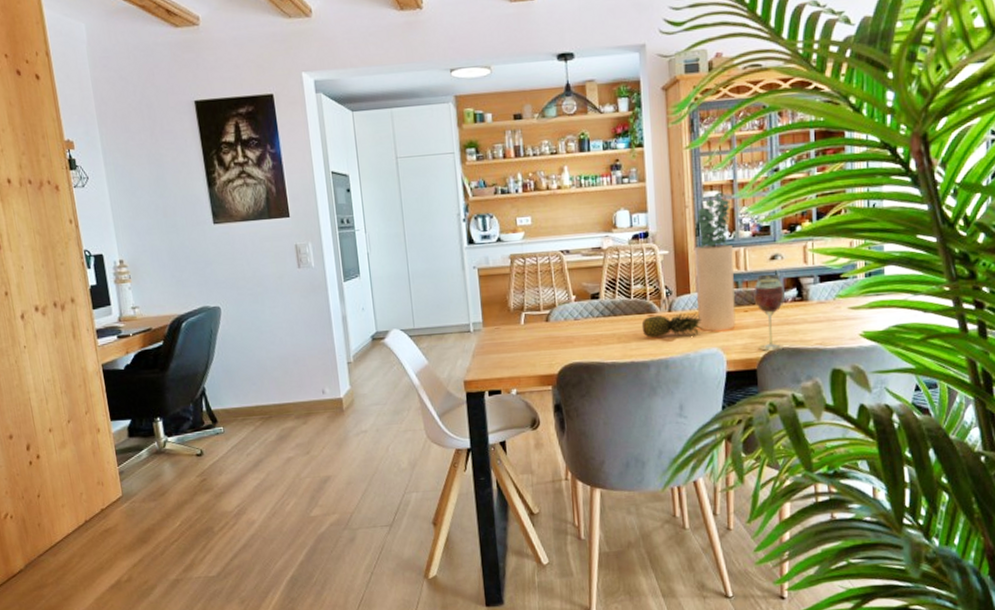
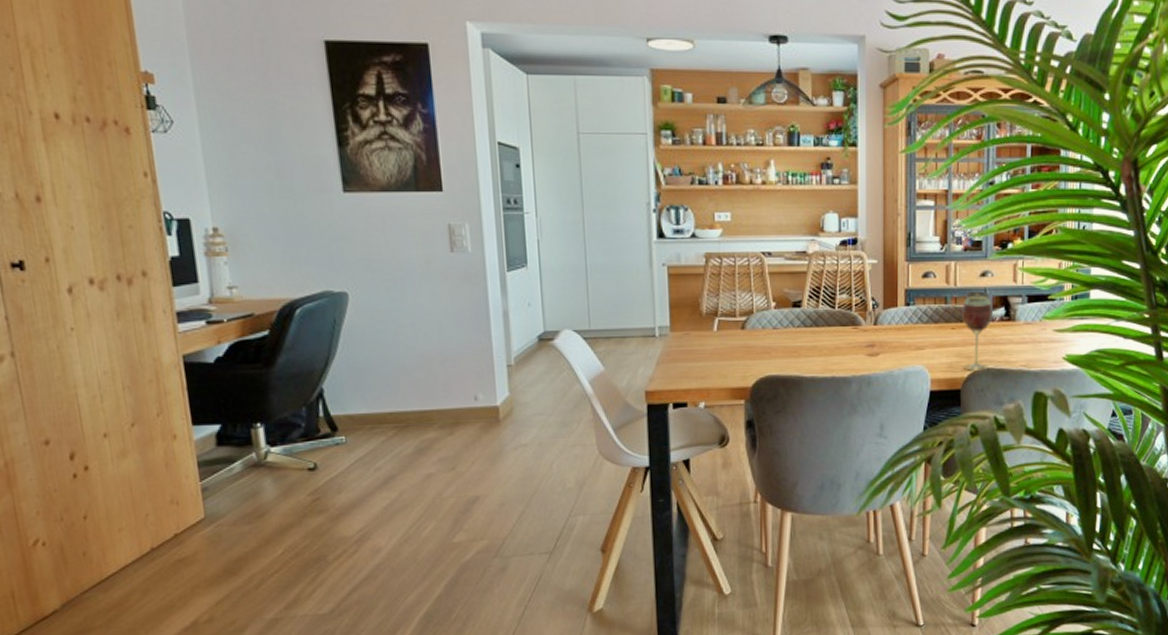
fruit: present [641,312,703,338] -> none [845,326,909,352]
vase: present [694,185,736,332] -> none [903,194,944,349]

